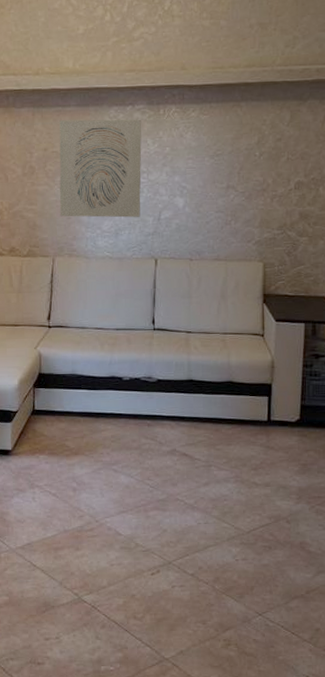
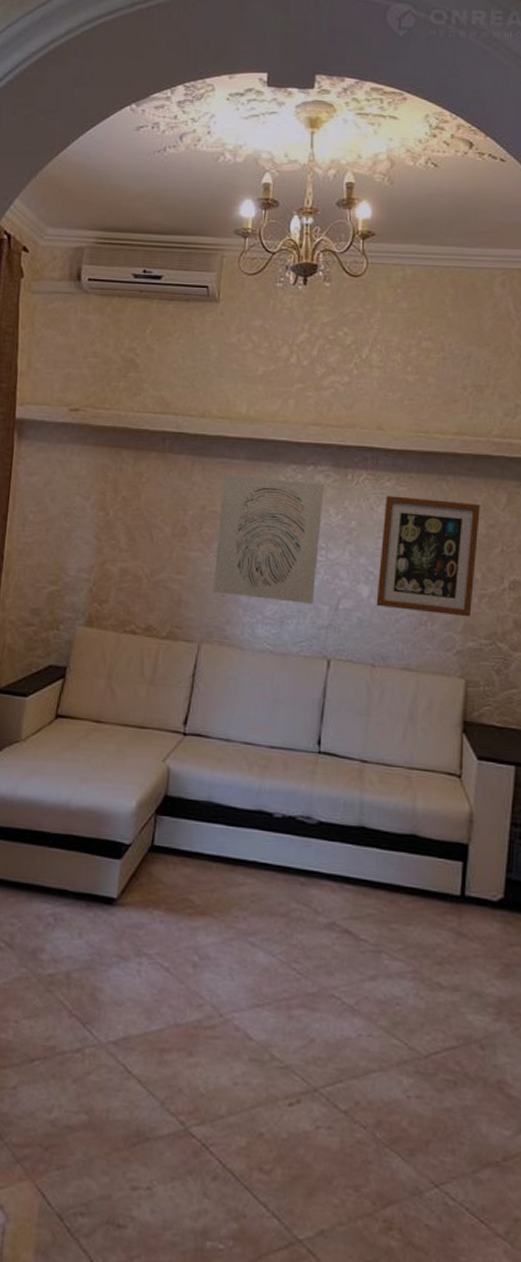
wall art: none [190,122,269,215] -> present [376,495,480,617]

